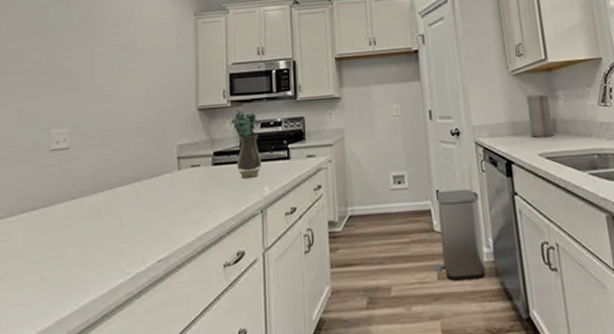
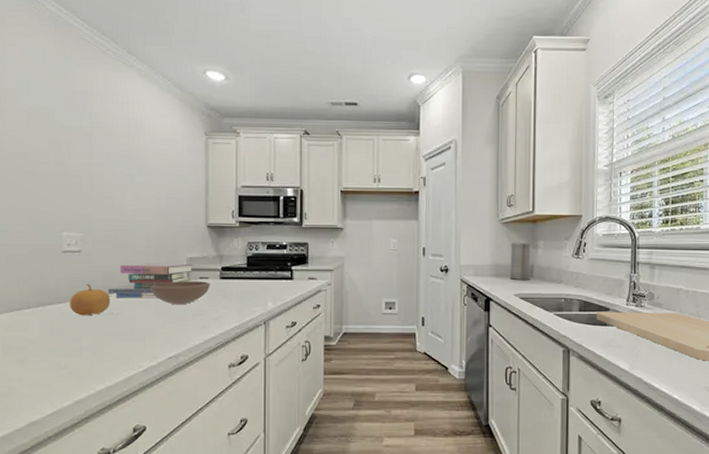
fruit: none [56,182,97,220] -> present [70,283,110,316]
books: none [94,151,183,197] -> present [107,263,192,299]
bowl: none [138,169,202,199] -> present [149,281,210,305]
vase: present [231,109,262,178] -> none [239,230,267,293]
pedal bin: present [433,189,486,281] -> none [413,318,458,392]

